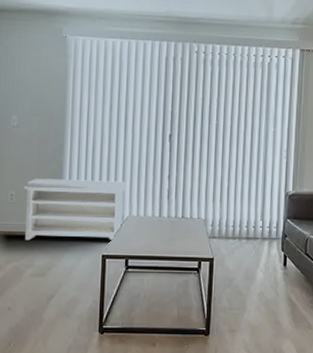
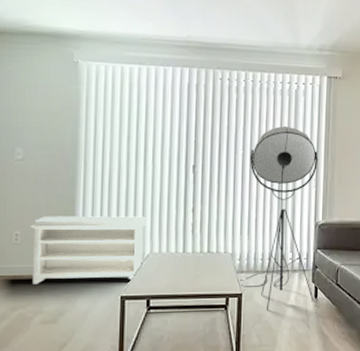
floor lamp: none [209,97,289,276] -> present [237,126,318,311]

